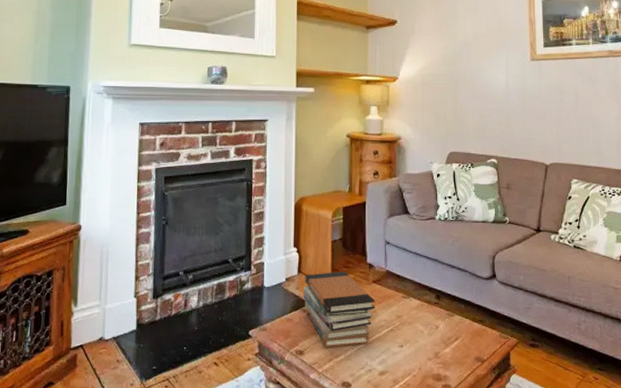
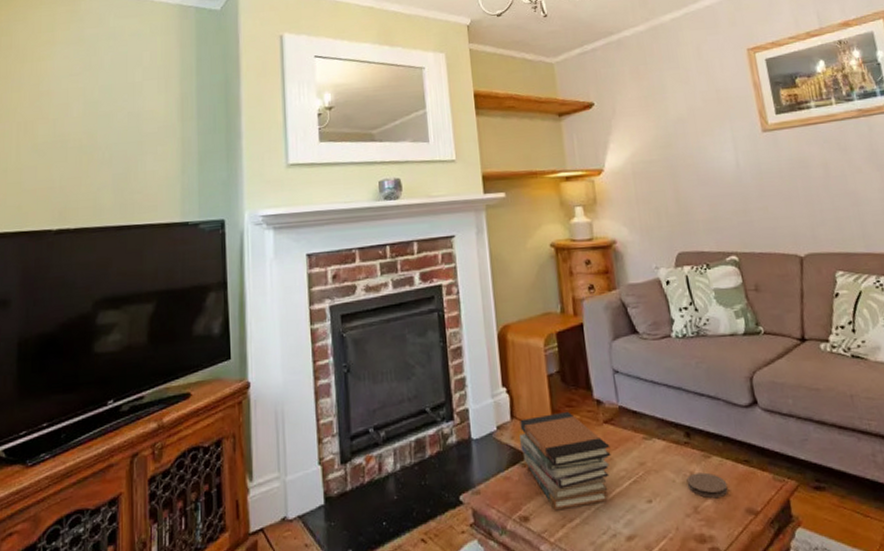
coaster: none [432,327,464,348] -> present [686,472,729,499]

